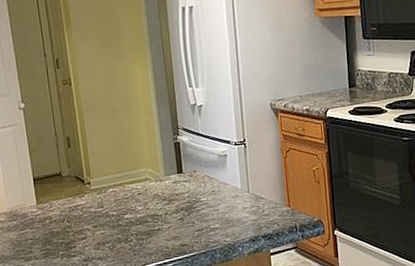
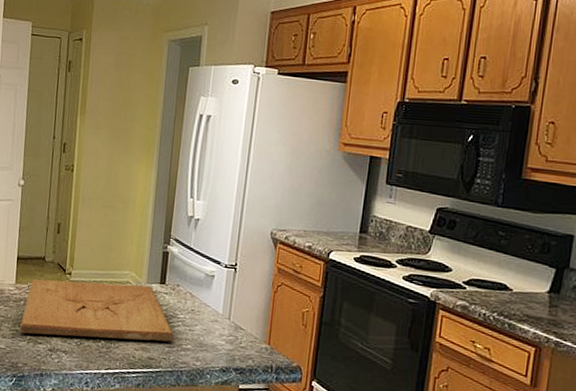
cutting board: none [50,178,202,251] -> present [20,278,175,342]

